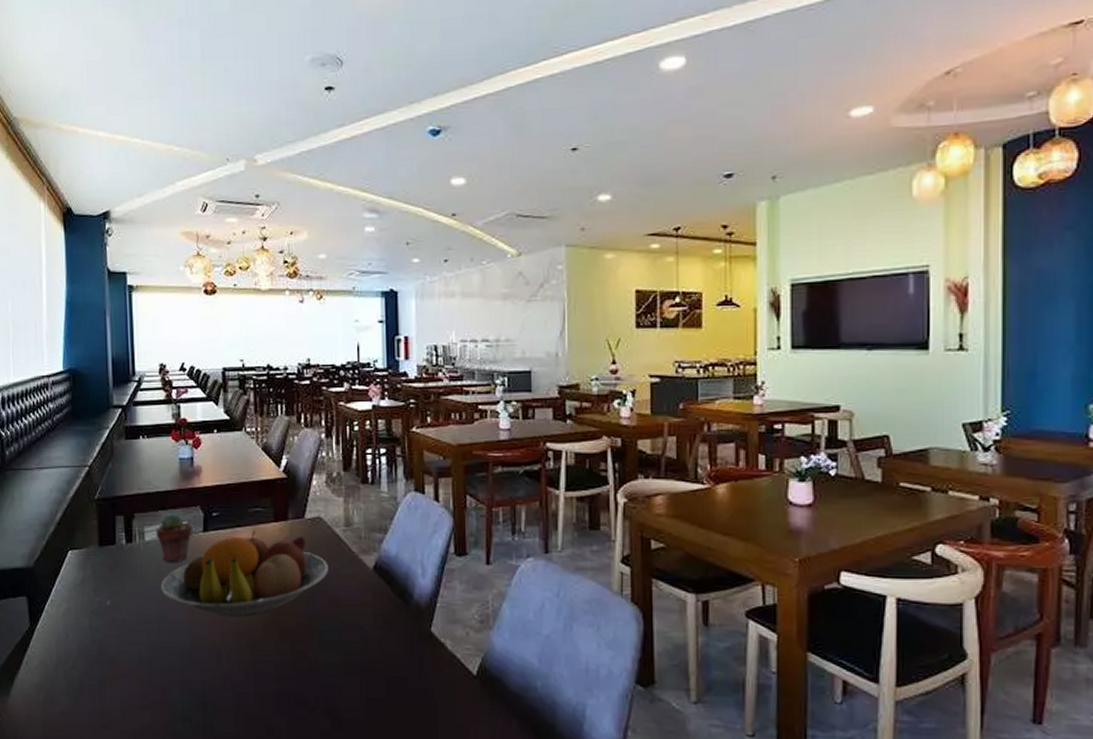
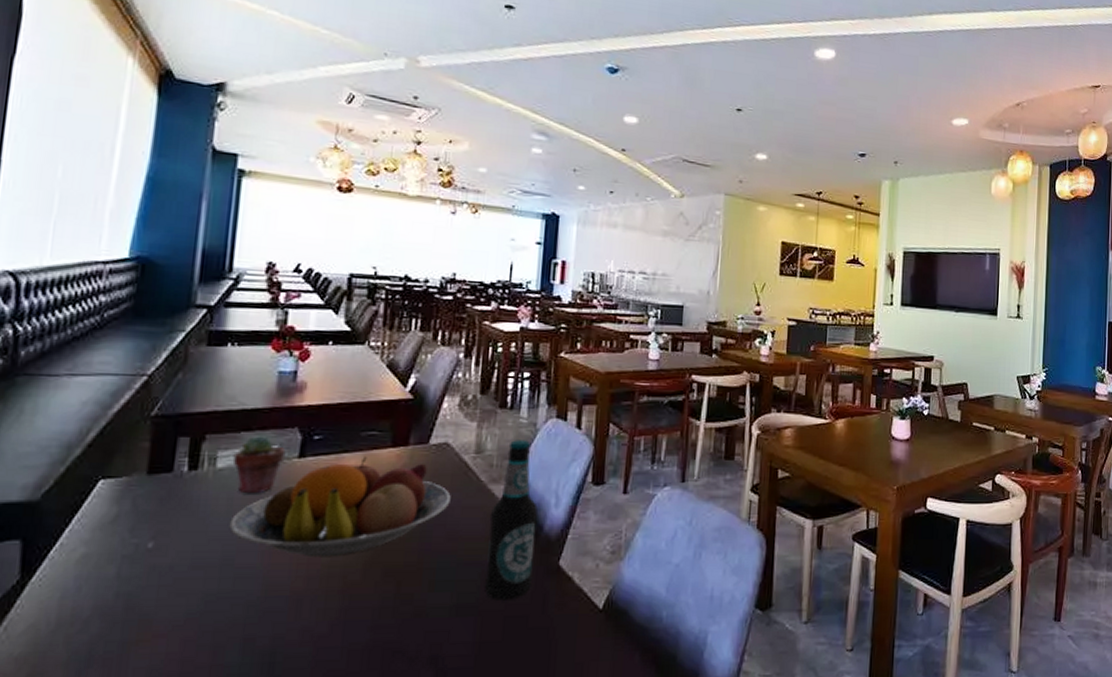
bottle: none [364,513,408,662] -> present [484,440,538,600]

